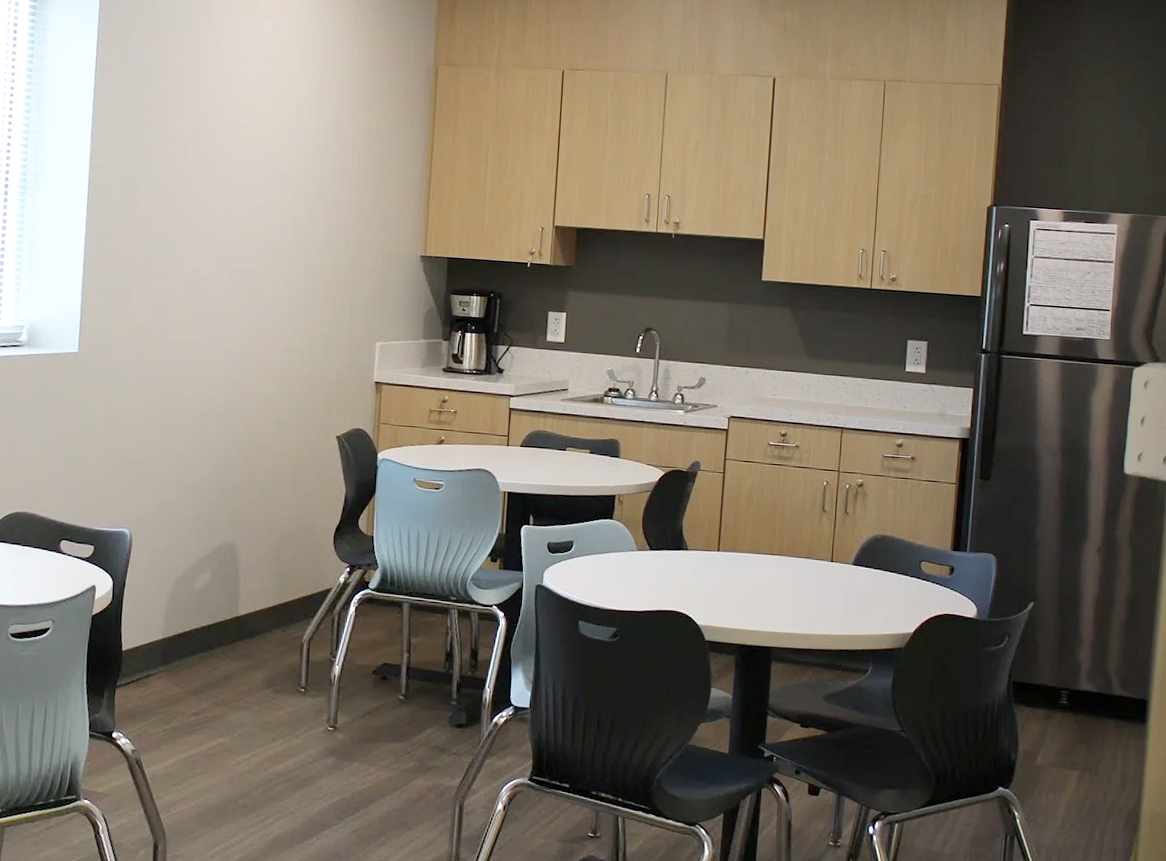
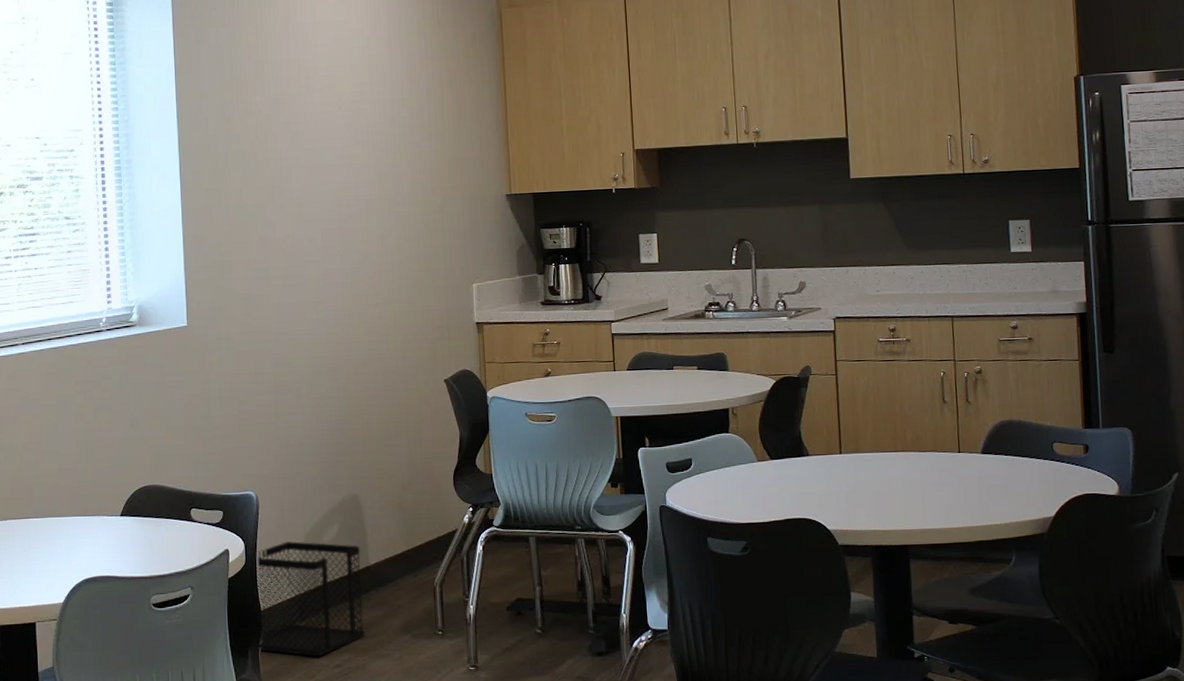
wastebasket: none [115,583,232,703] -> present [256,541,365,657]

